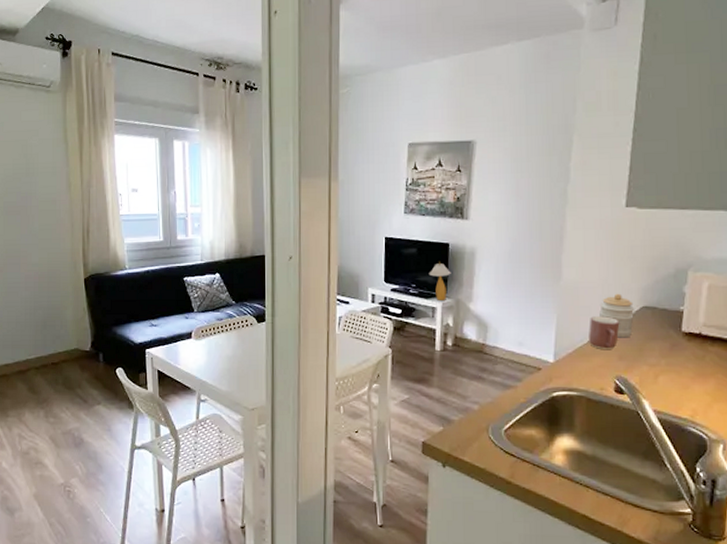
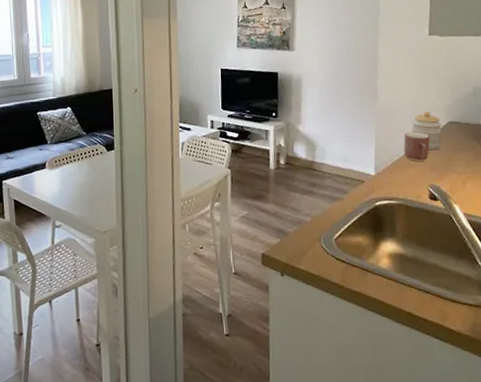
table lamp: present [429,261,451,300] -> none [261,88,281,124]

